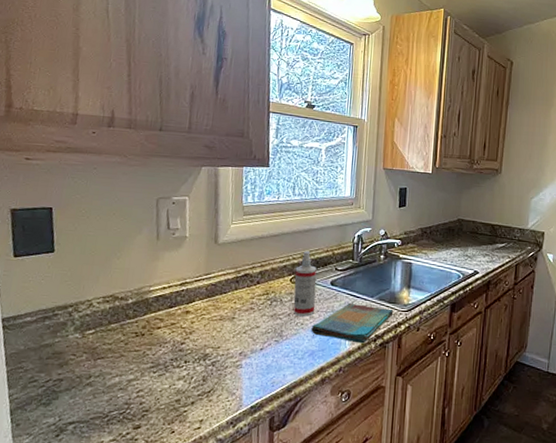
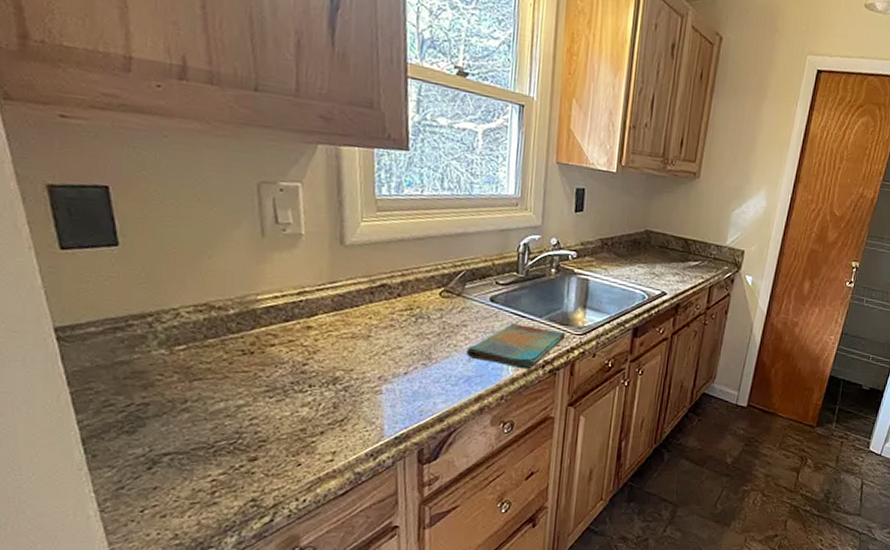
spray bottle: present [293,251,317,316] -> none [444,259,473,337]

